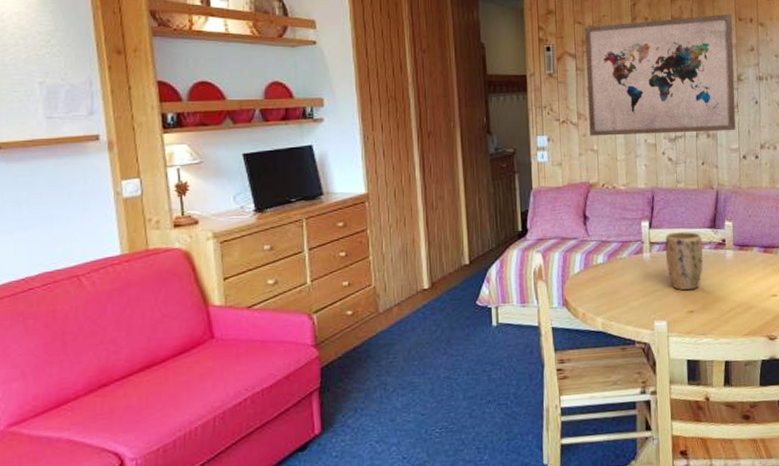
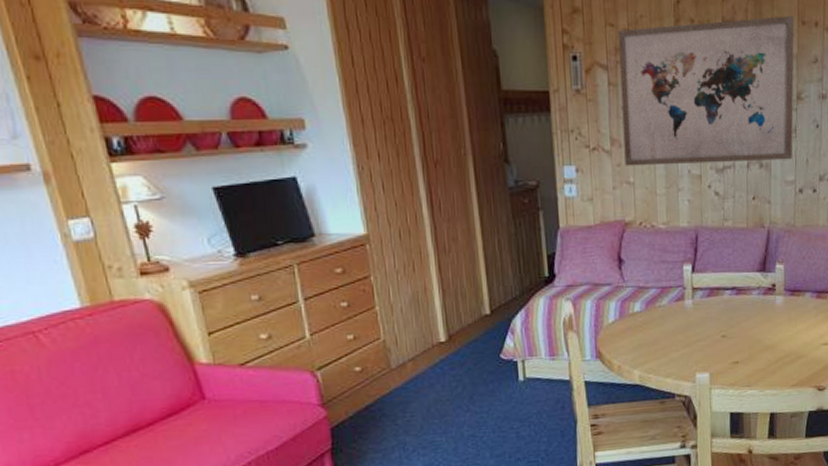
plant pot: present [665,232,703,291] -> none [709,276,750,340]

